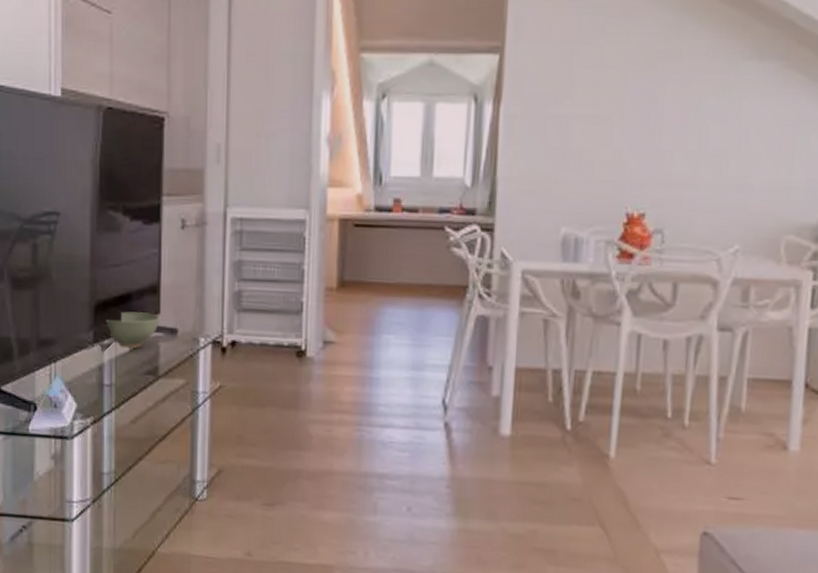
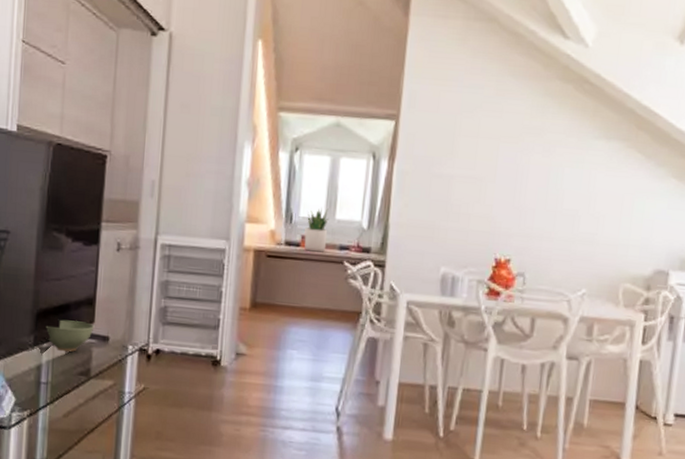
planter: none [397,164,425,218] -> present [304,208,329,253]

